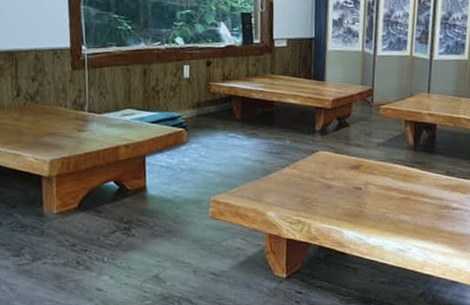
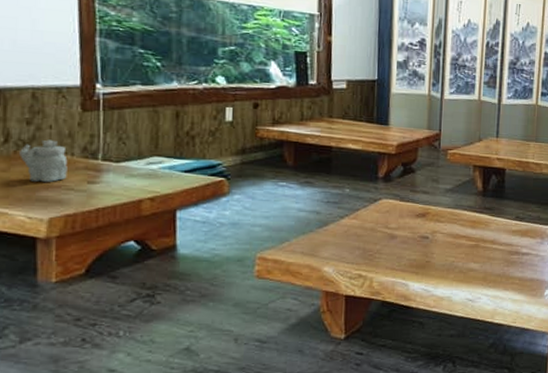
teapot: none [28,94,63,130] -> present [19,139,68,182]

